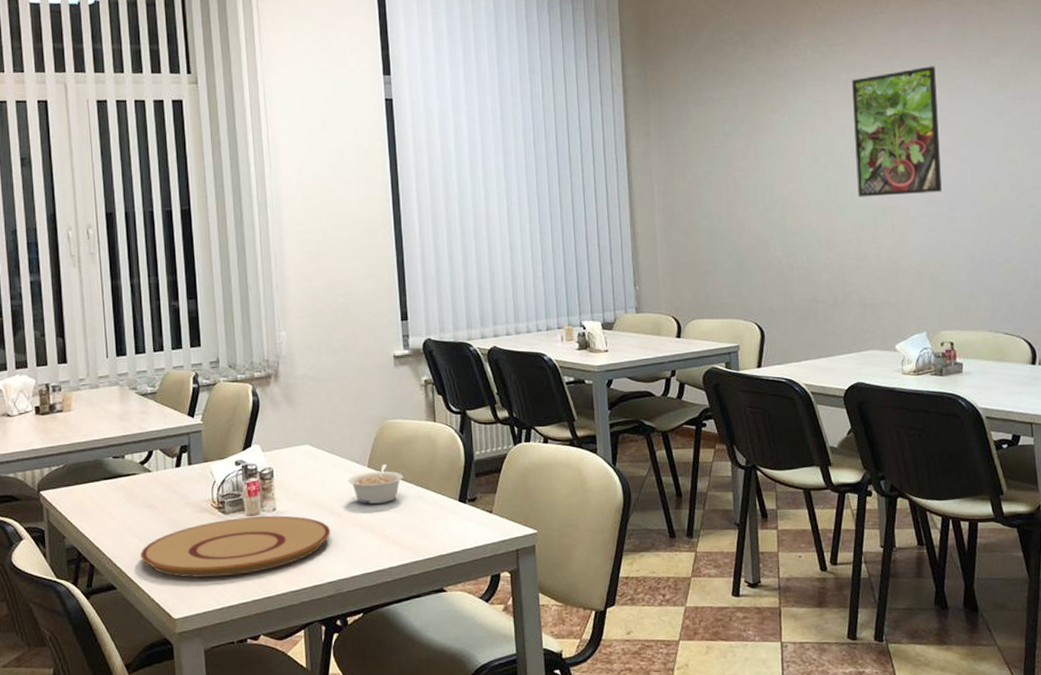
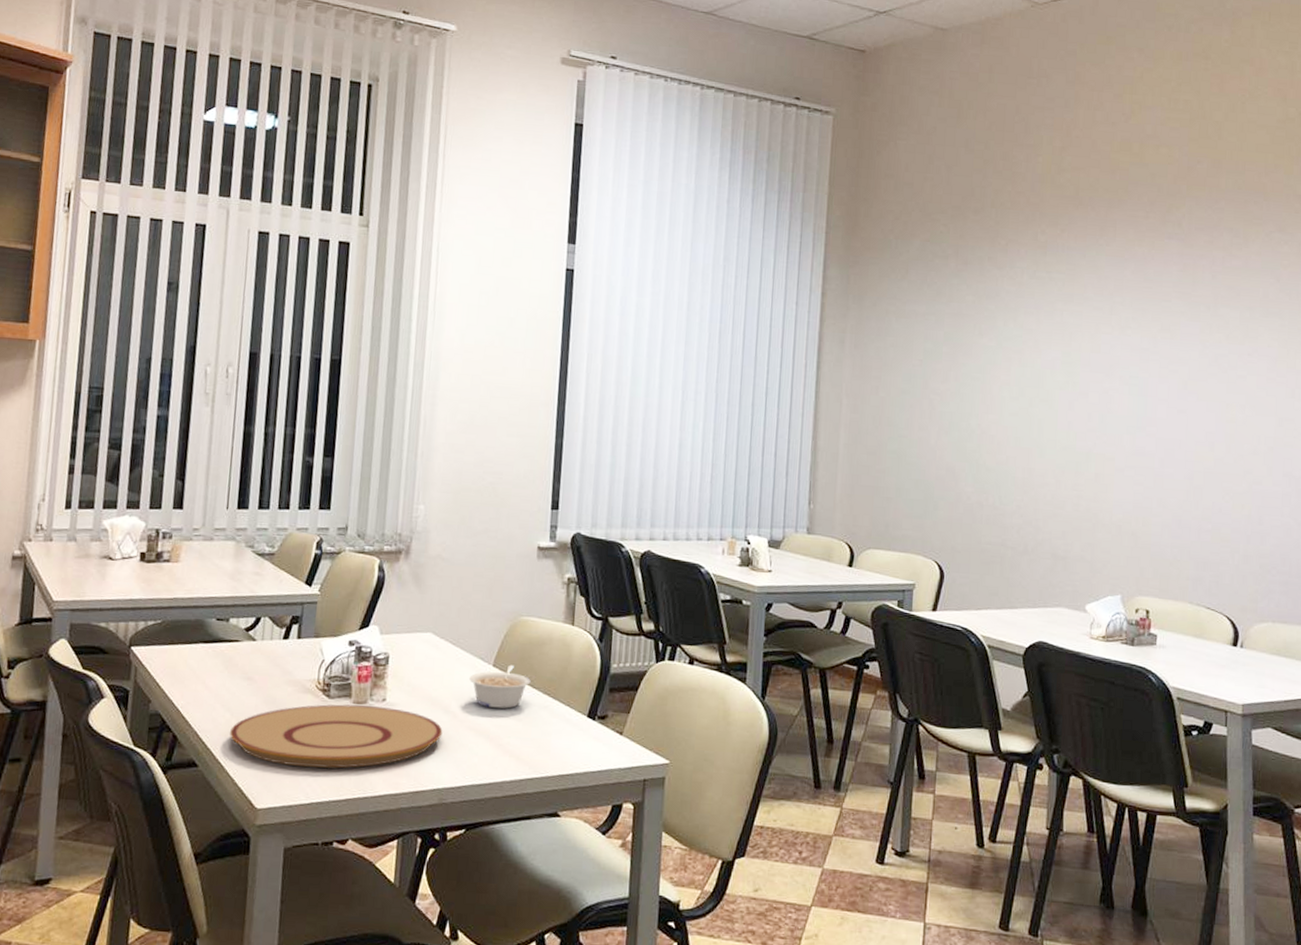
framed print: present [852,66,942,197] -> none [1062,307,1159,445]

